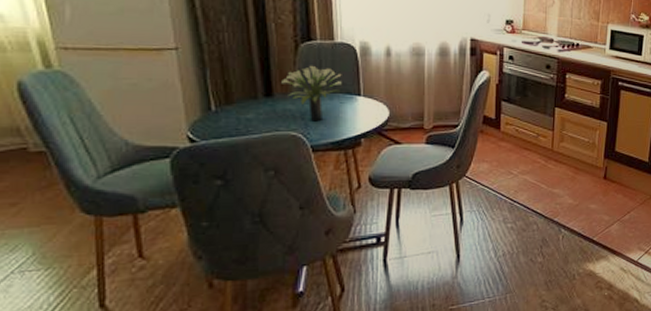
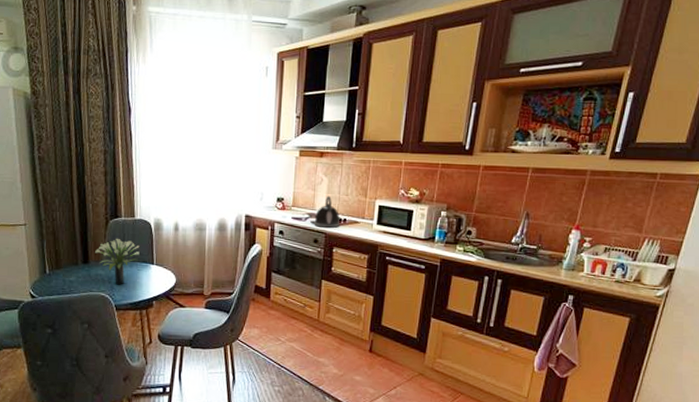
kettle: none [546,18,573,54] -> present [314,195,340,229]

